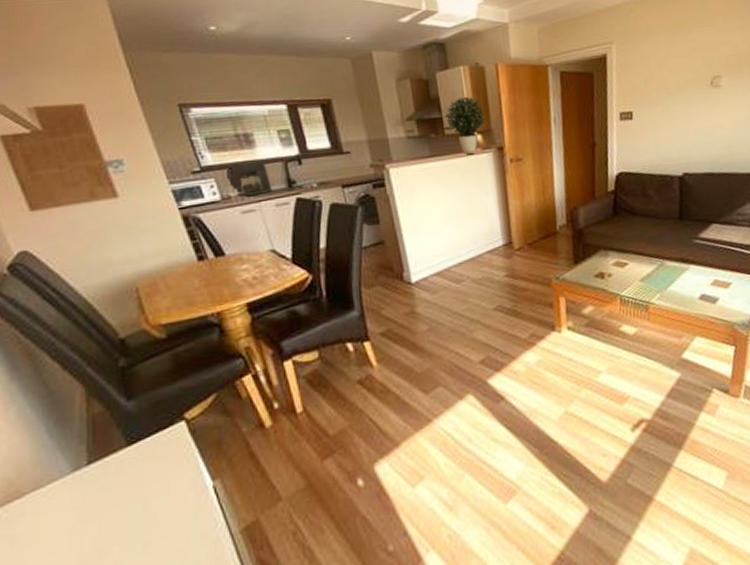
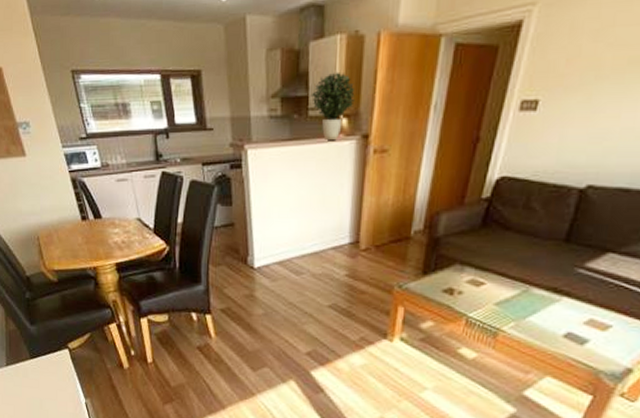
coffee maker: present [231,160,273,197] -> none [111,130,143,166]

